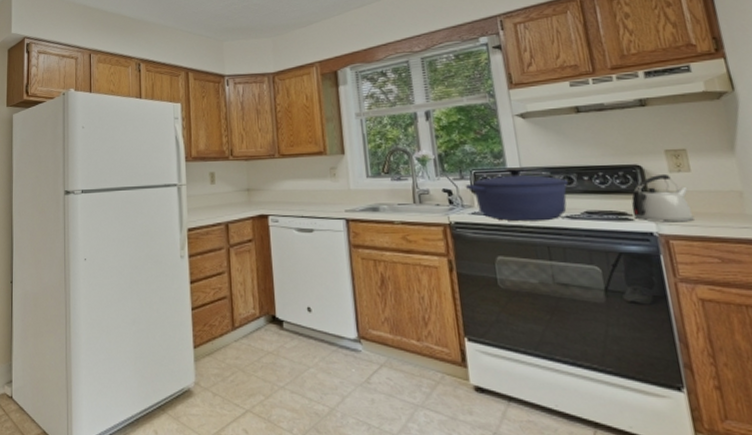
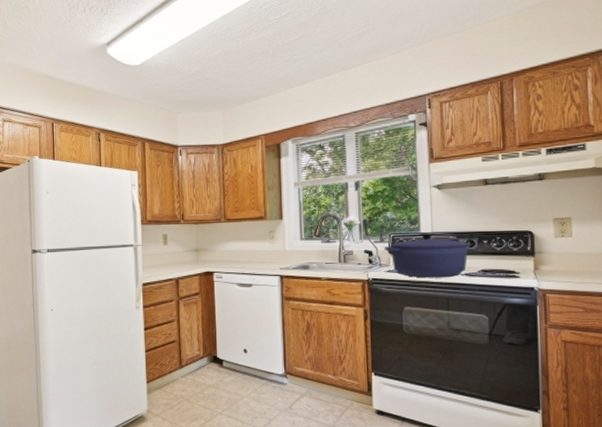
kettle: present [631,173,694,223] -> none [519,238,569,280]

